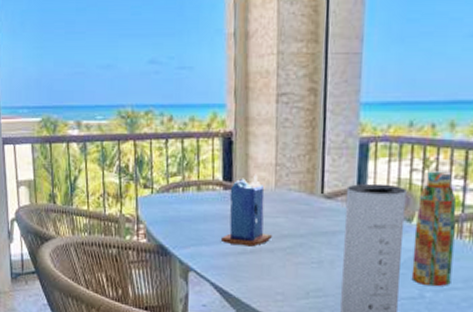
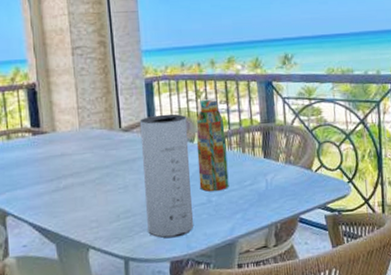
candle: present [220,174,272,247] -> none [34,118,81,184]

